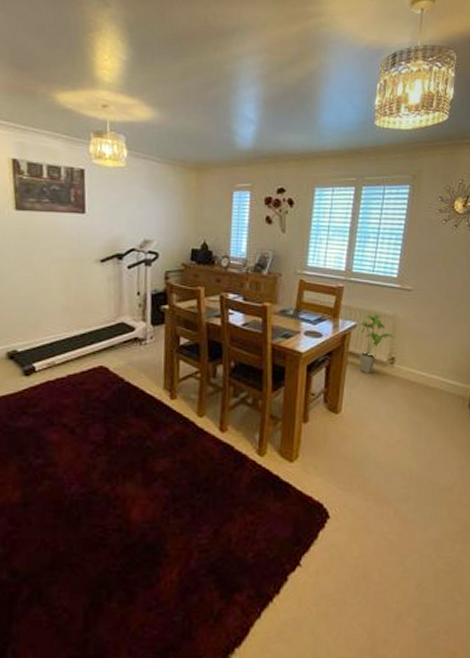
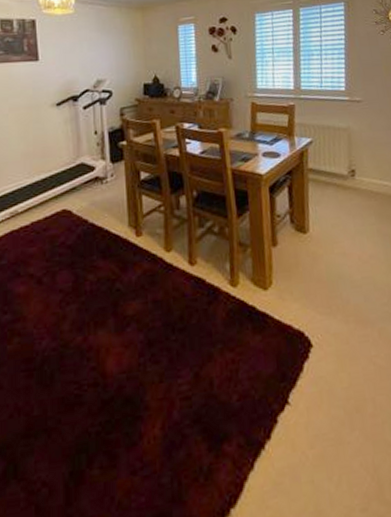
house plant: present [359,314,395,374] -> none [317,128,352,189]

